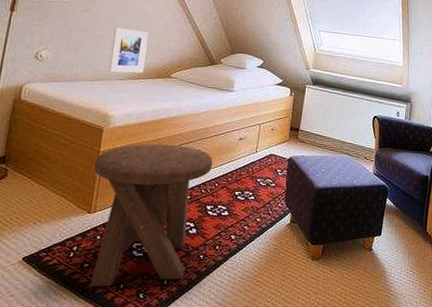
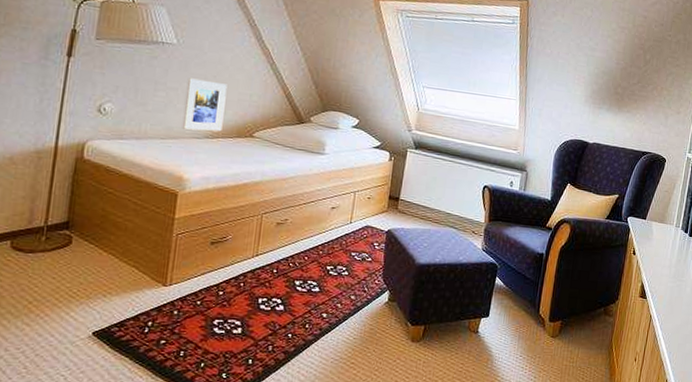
music stool: present [90,144,213,287] -> none [167,211,302,365]

